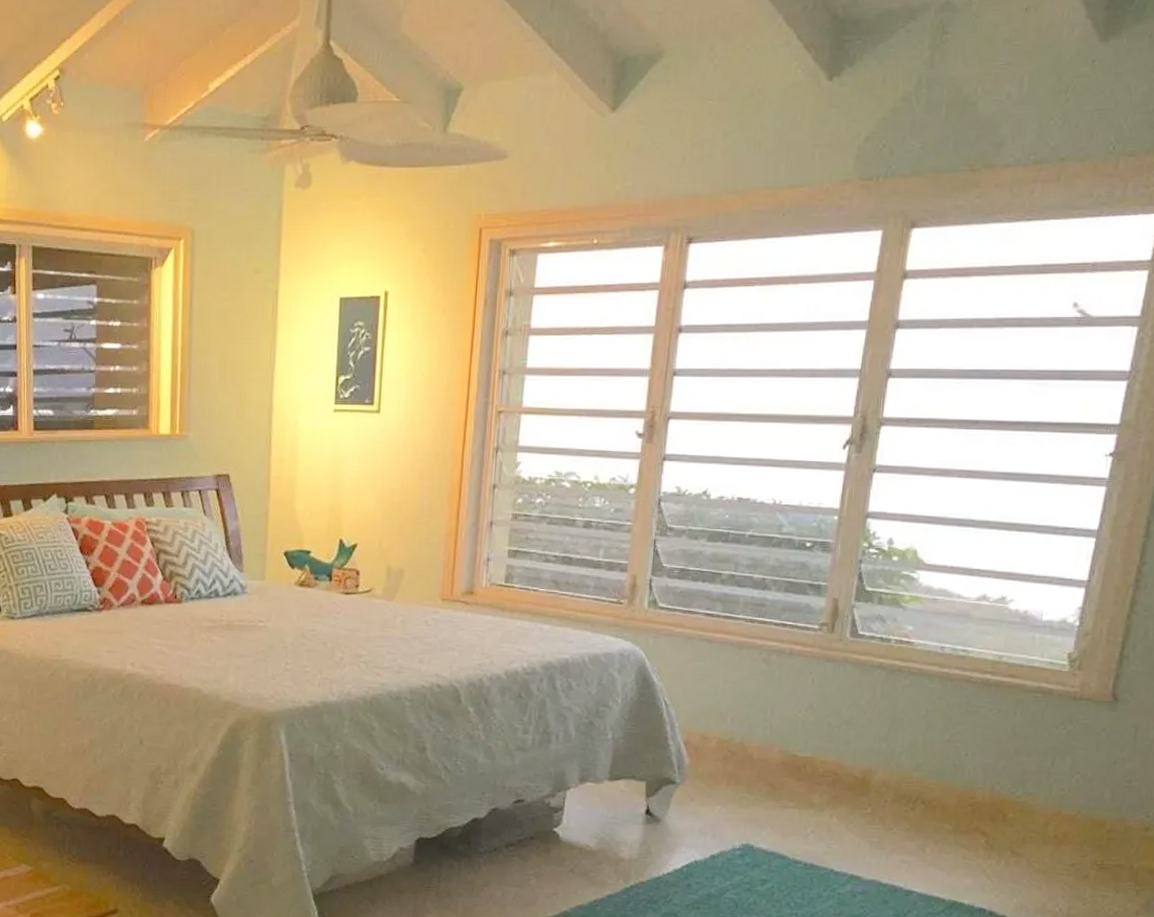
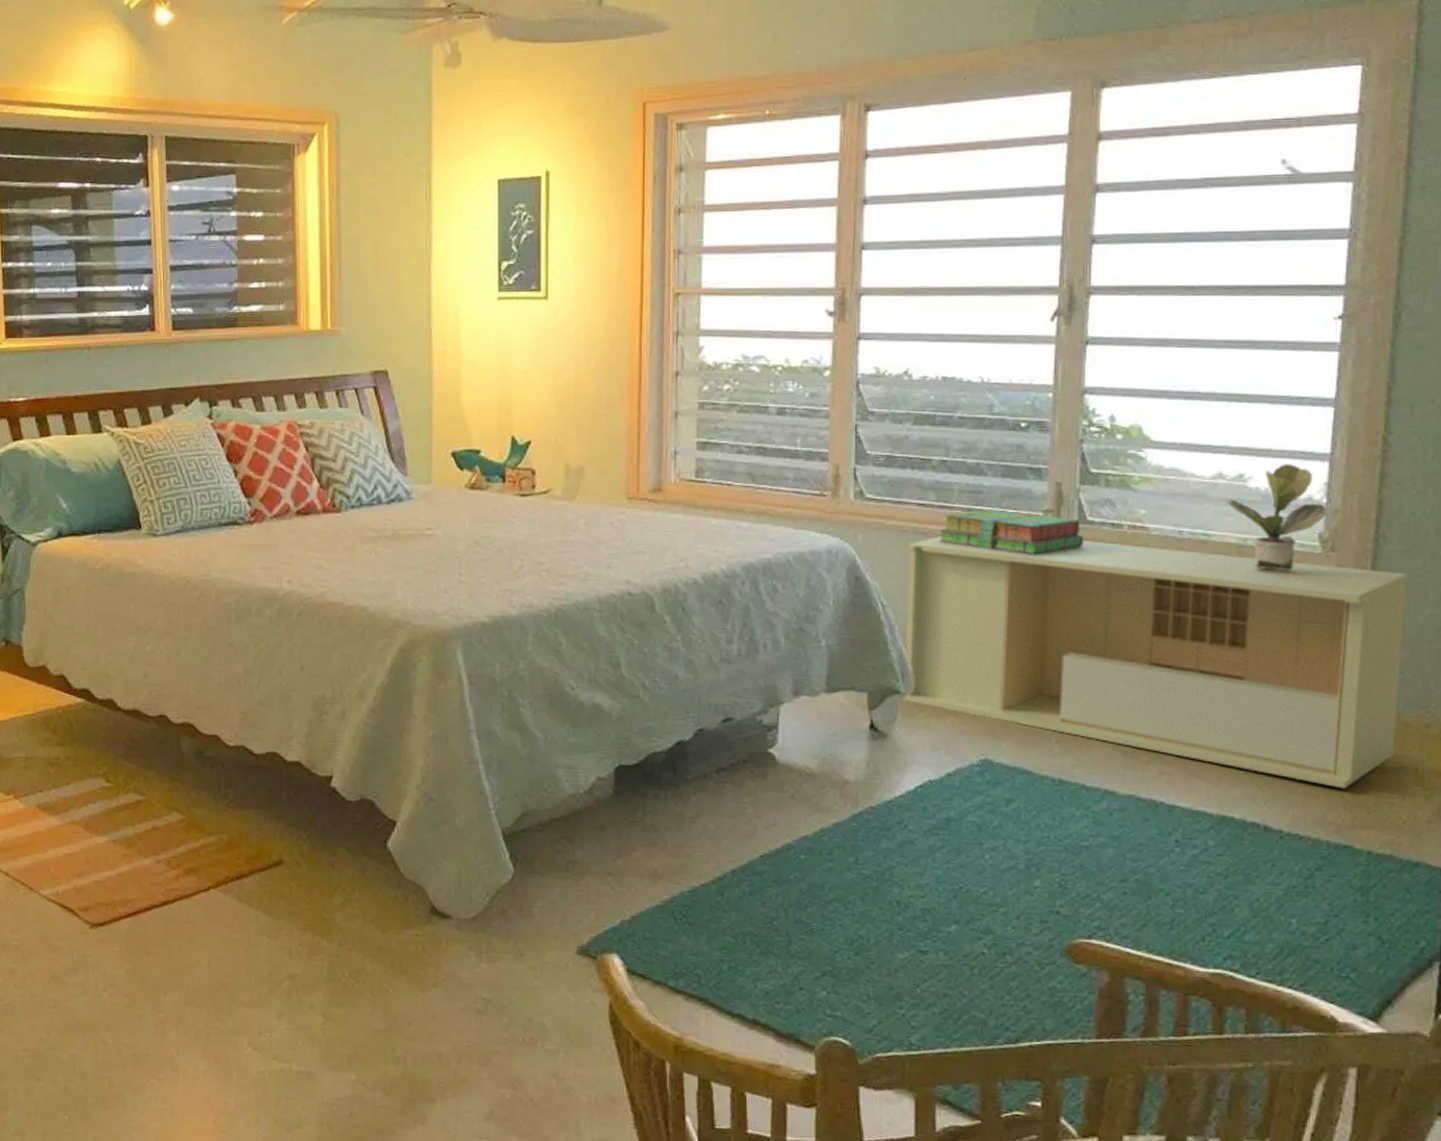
storage bench: none [677,644,1145,882] -> present [902,536,1408,789]
stack of books: none [721,620,854,664] -> present [938,509,1084,555]
potted plant: none [986,589,1079,685] -> present [1225,464,1327,570]

